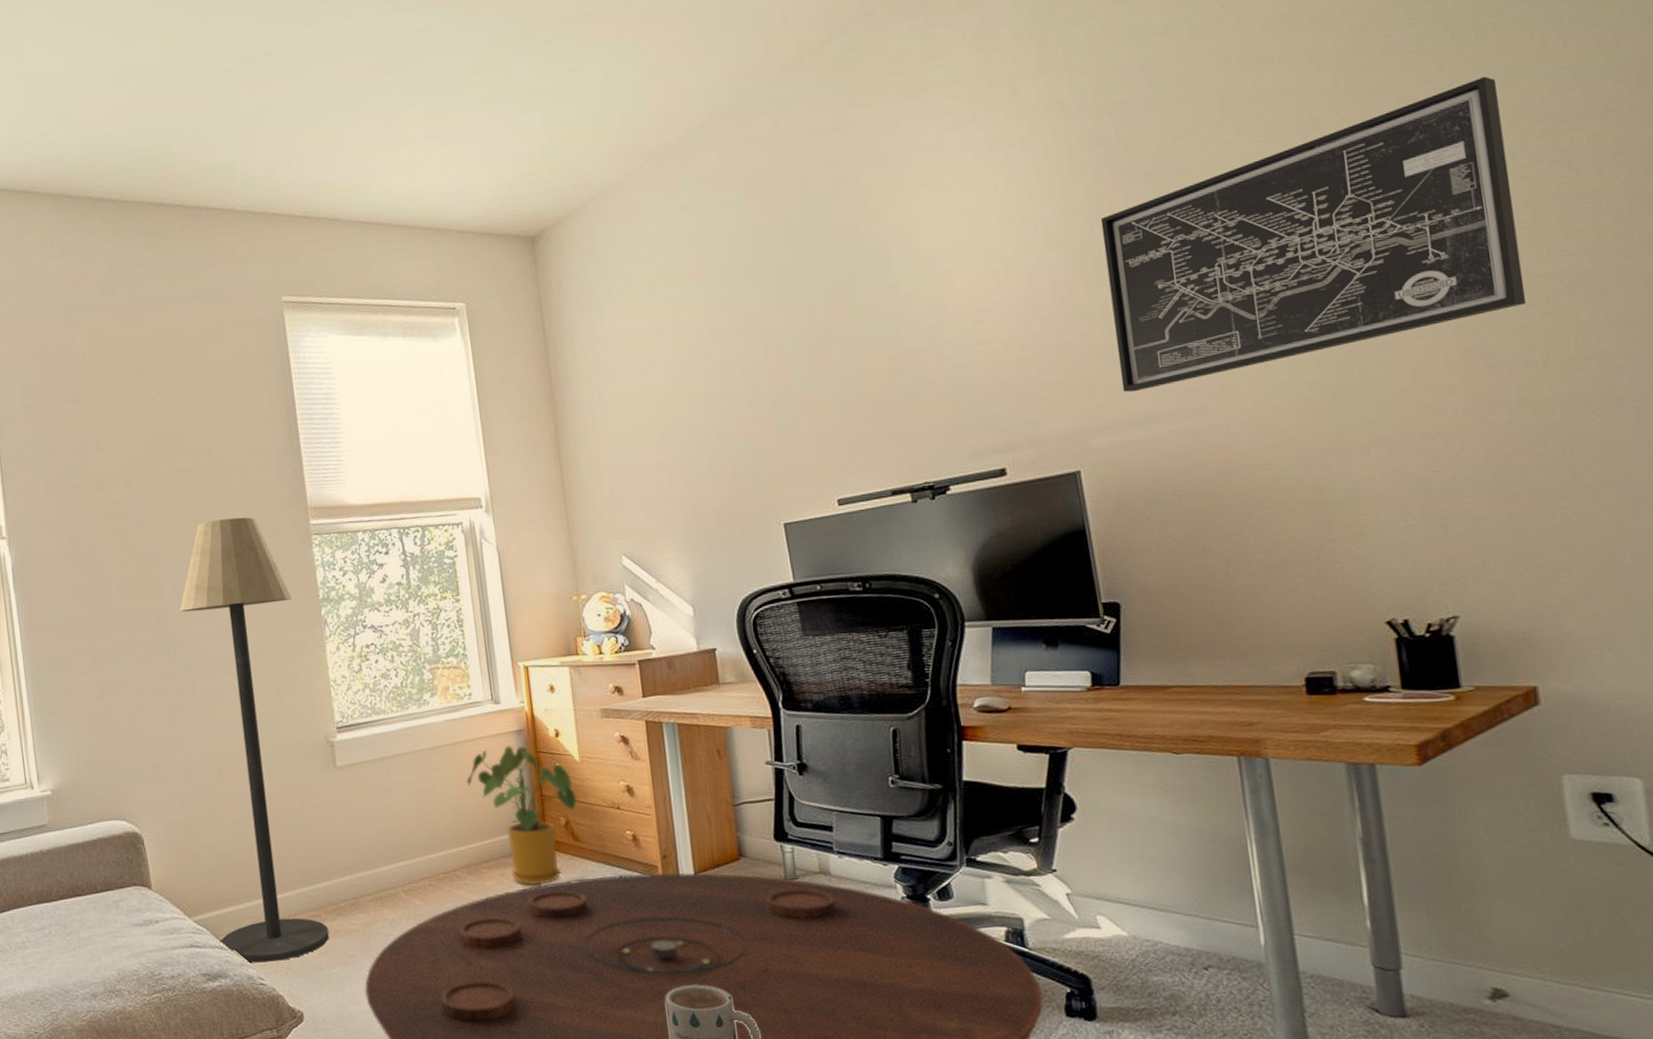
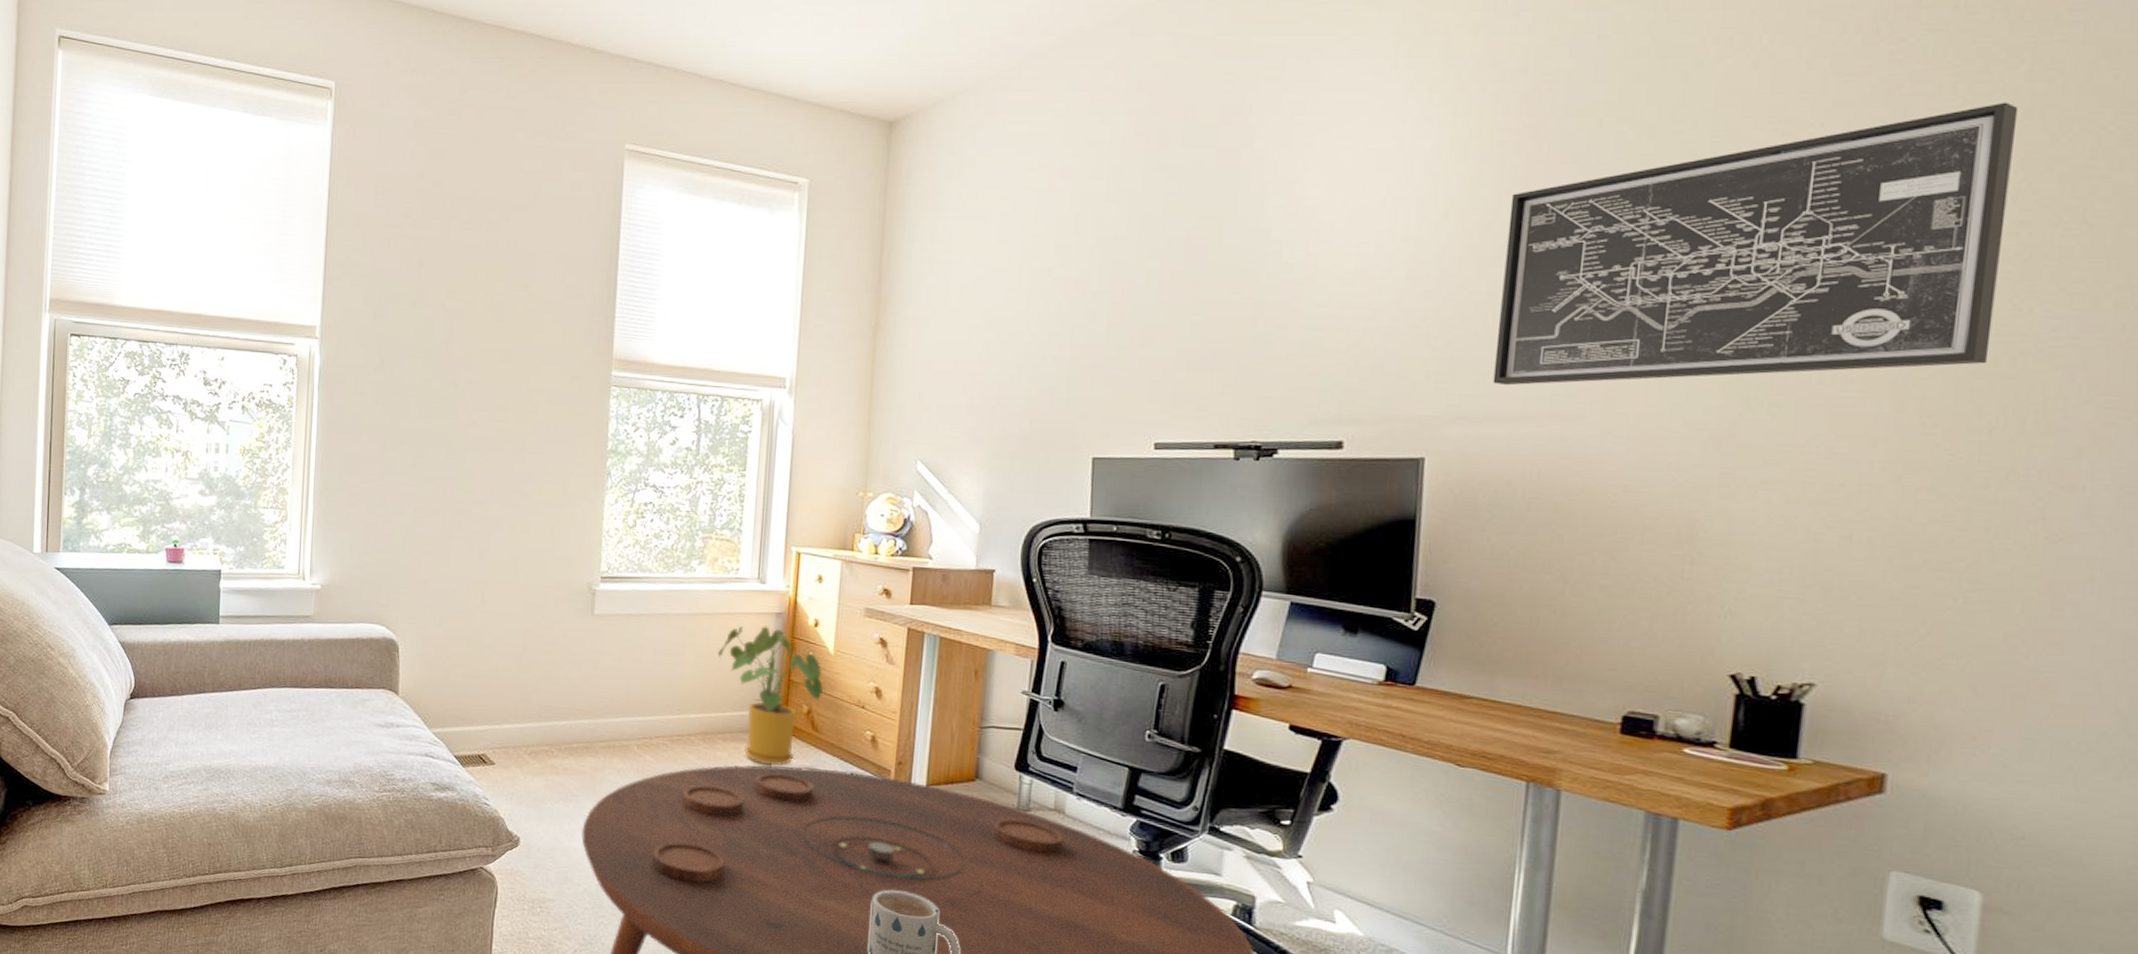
floor lamp: present [179,517,329,963] -> none [453,355,581,786]

